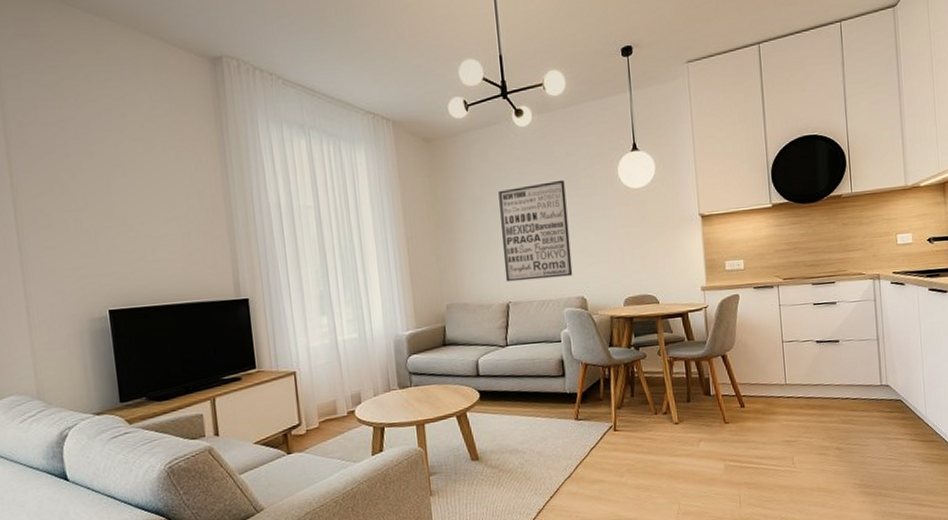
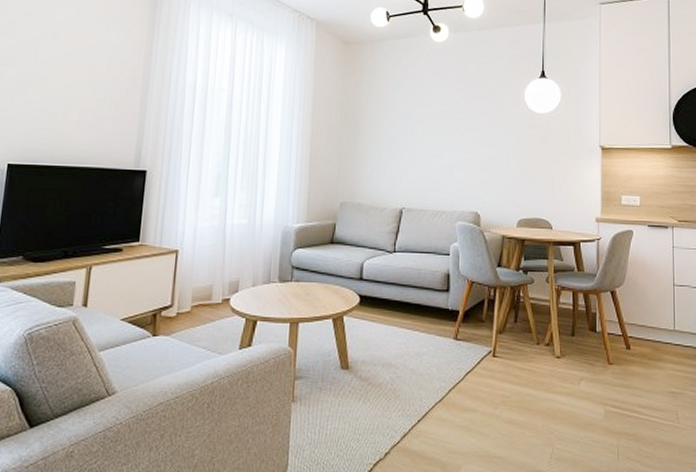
wall art: present [498,179,573,282] -> none [402,96,472,190]

